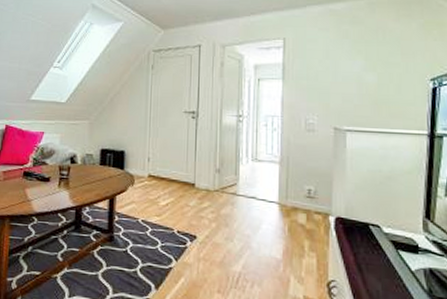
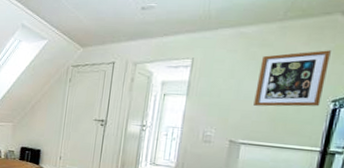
wall art: none [353,26,422,88] -> present [254,50,331,107]

